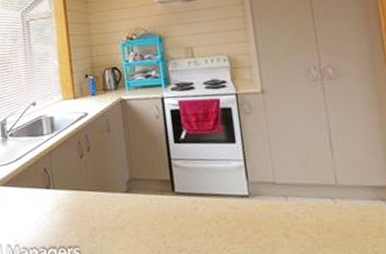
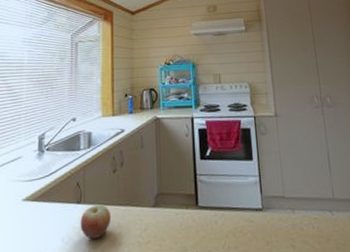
apple: none [51,190,83,224] -> present [80,204,112,240]

